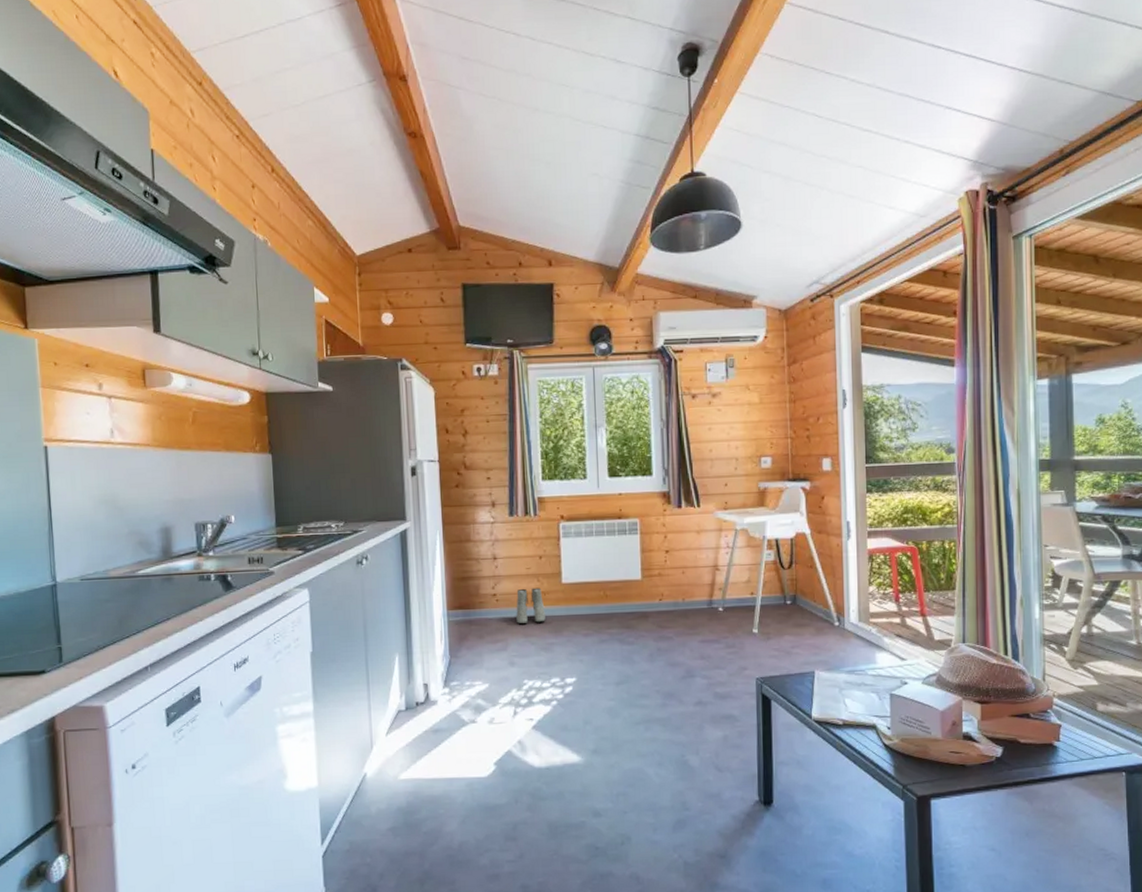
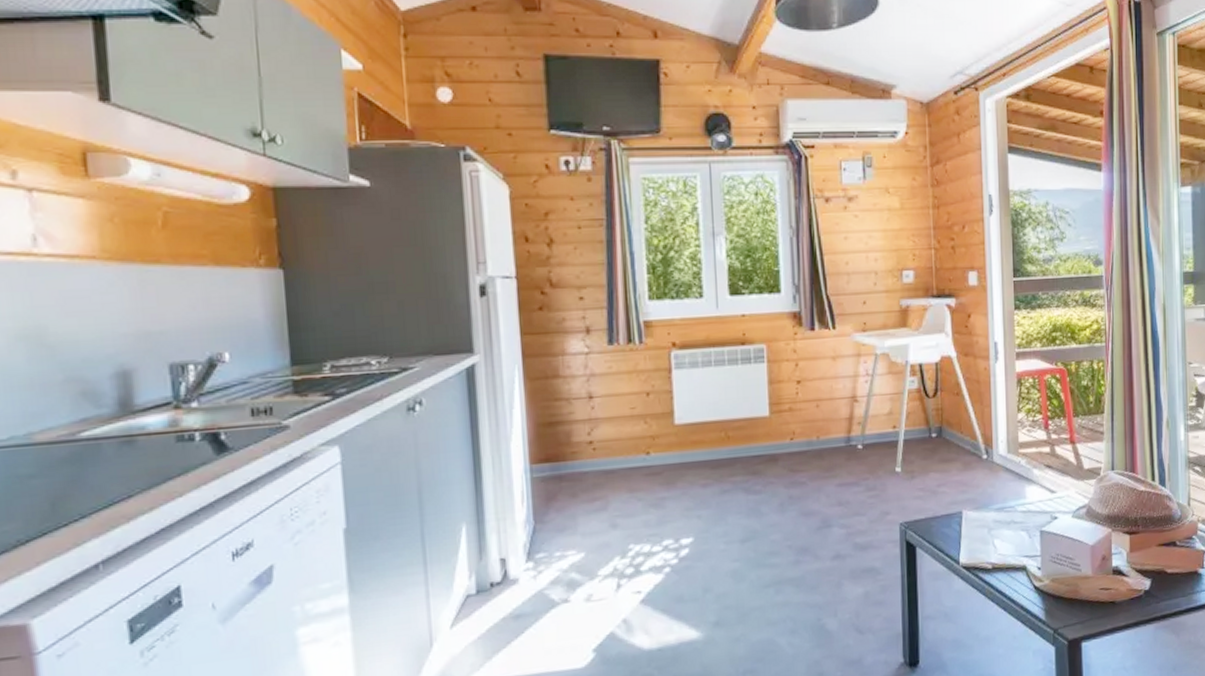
boots: present [516,587,545,625] -> none [618,431,655,477]

